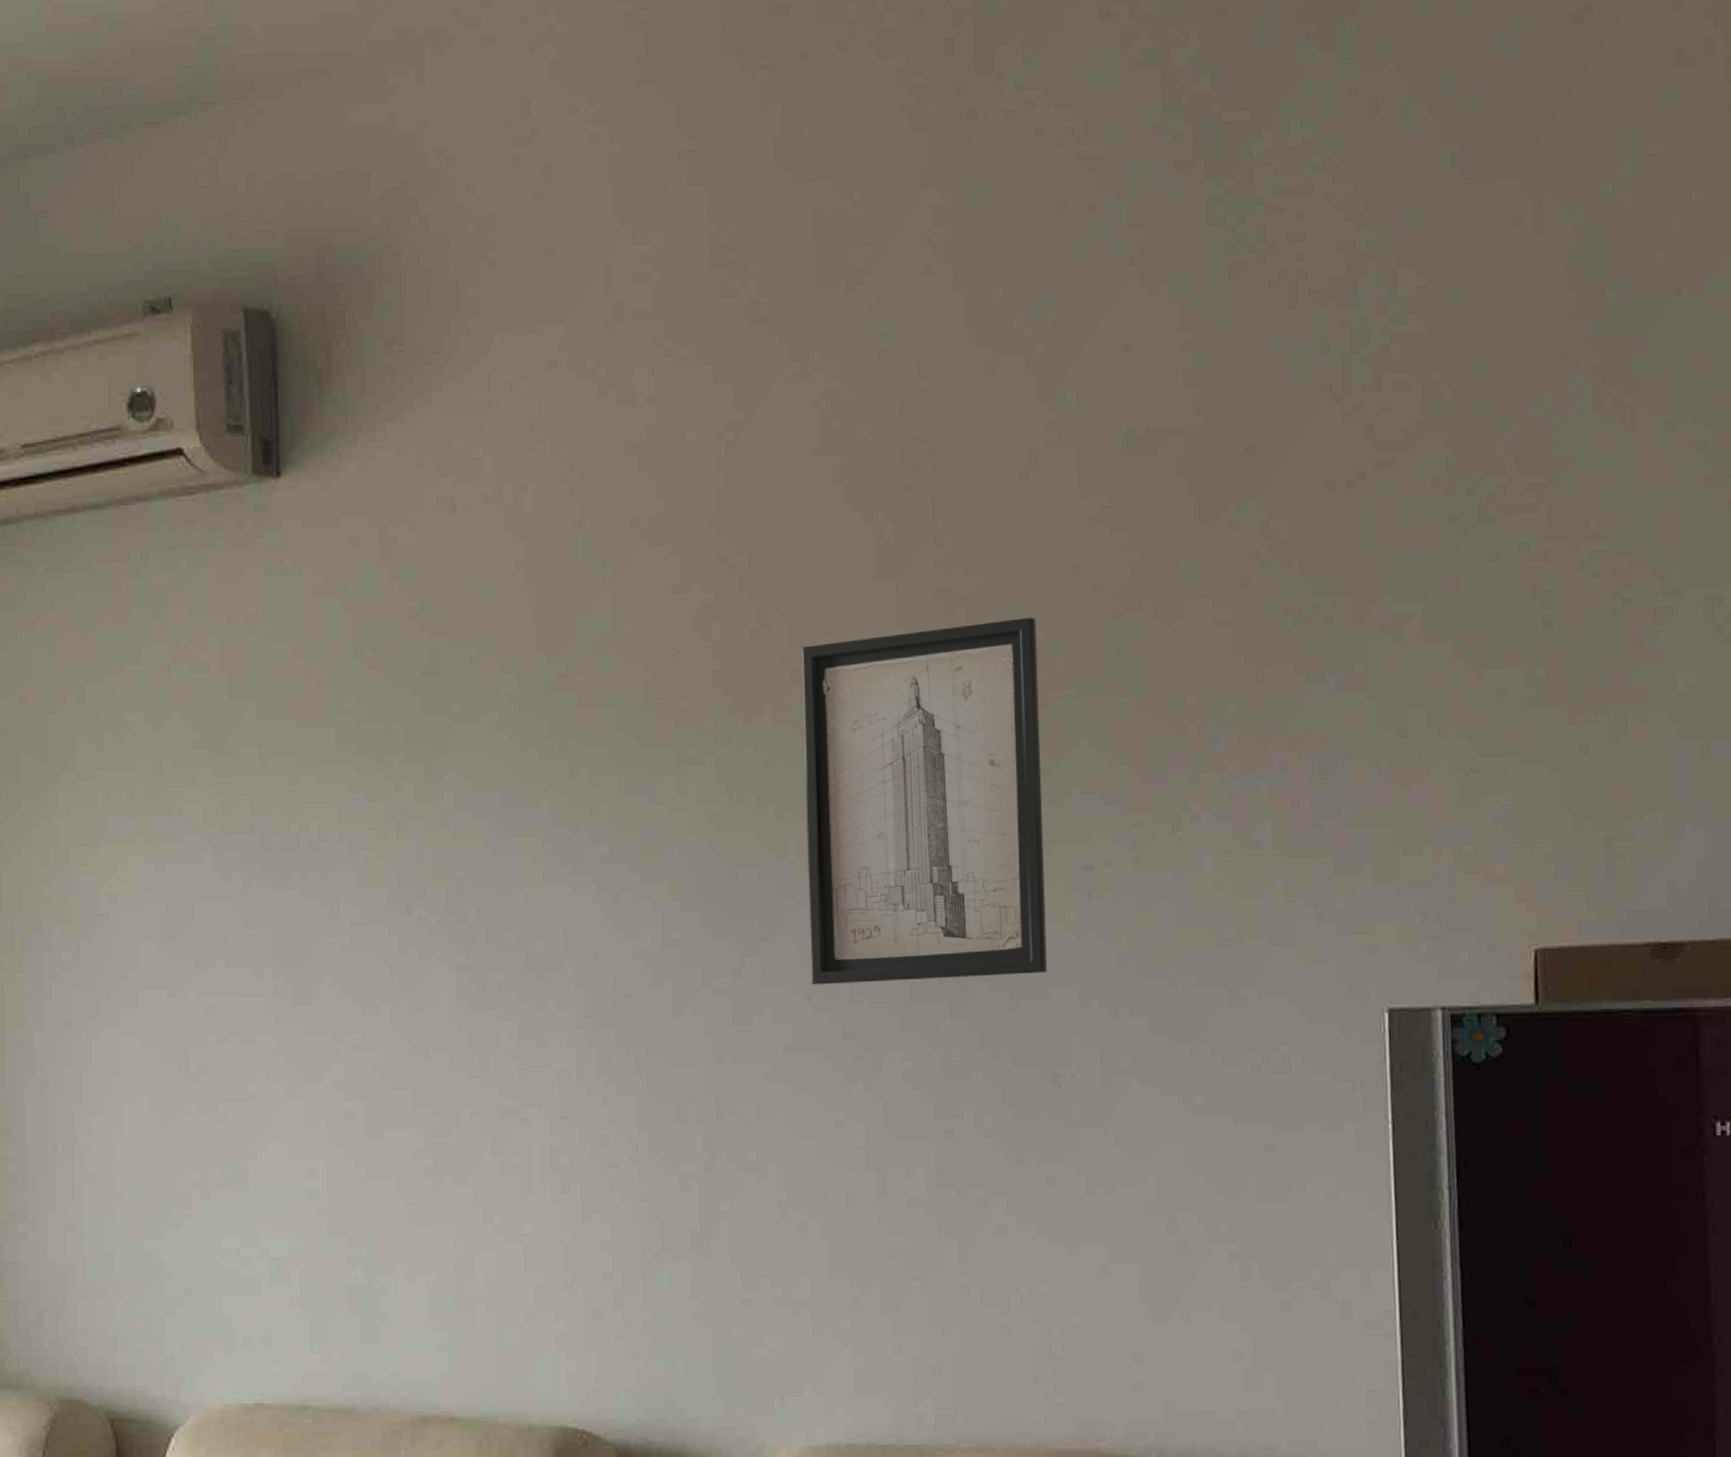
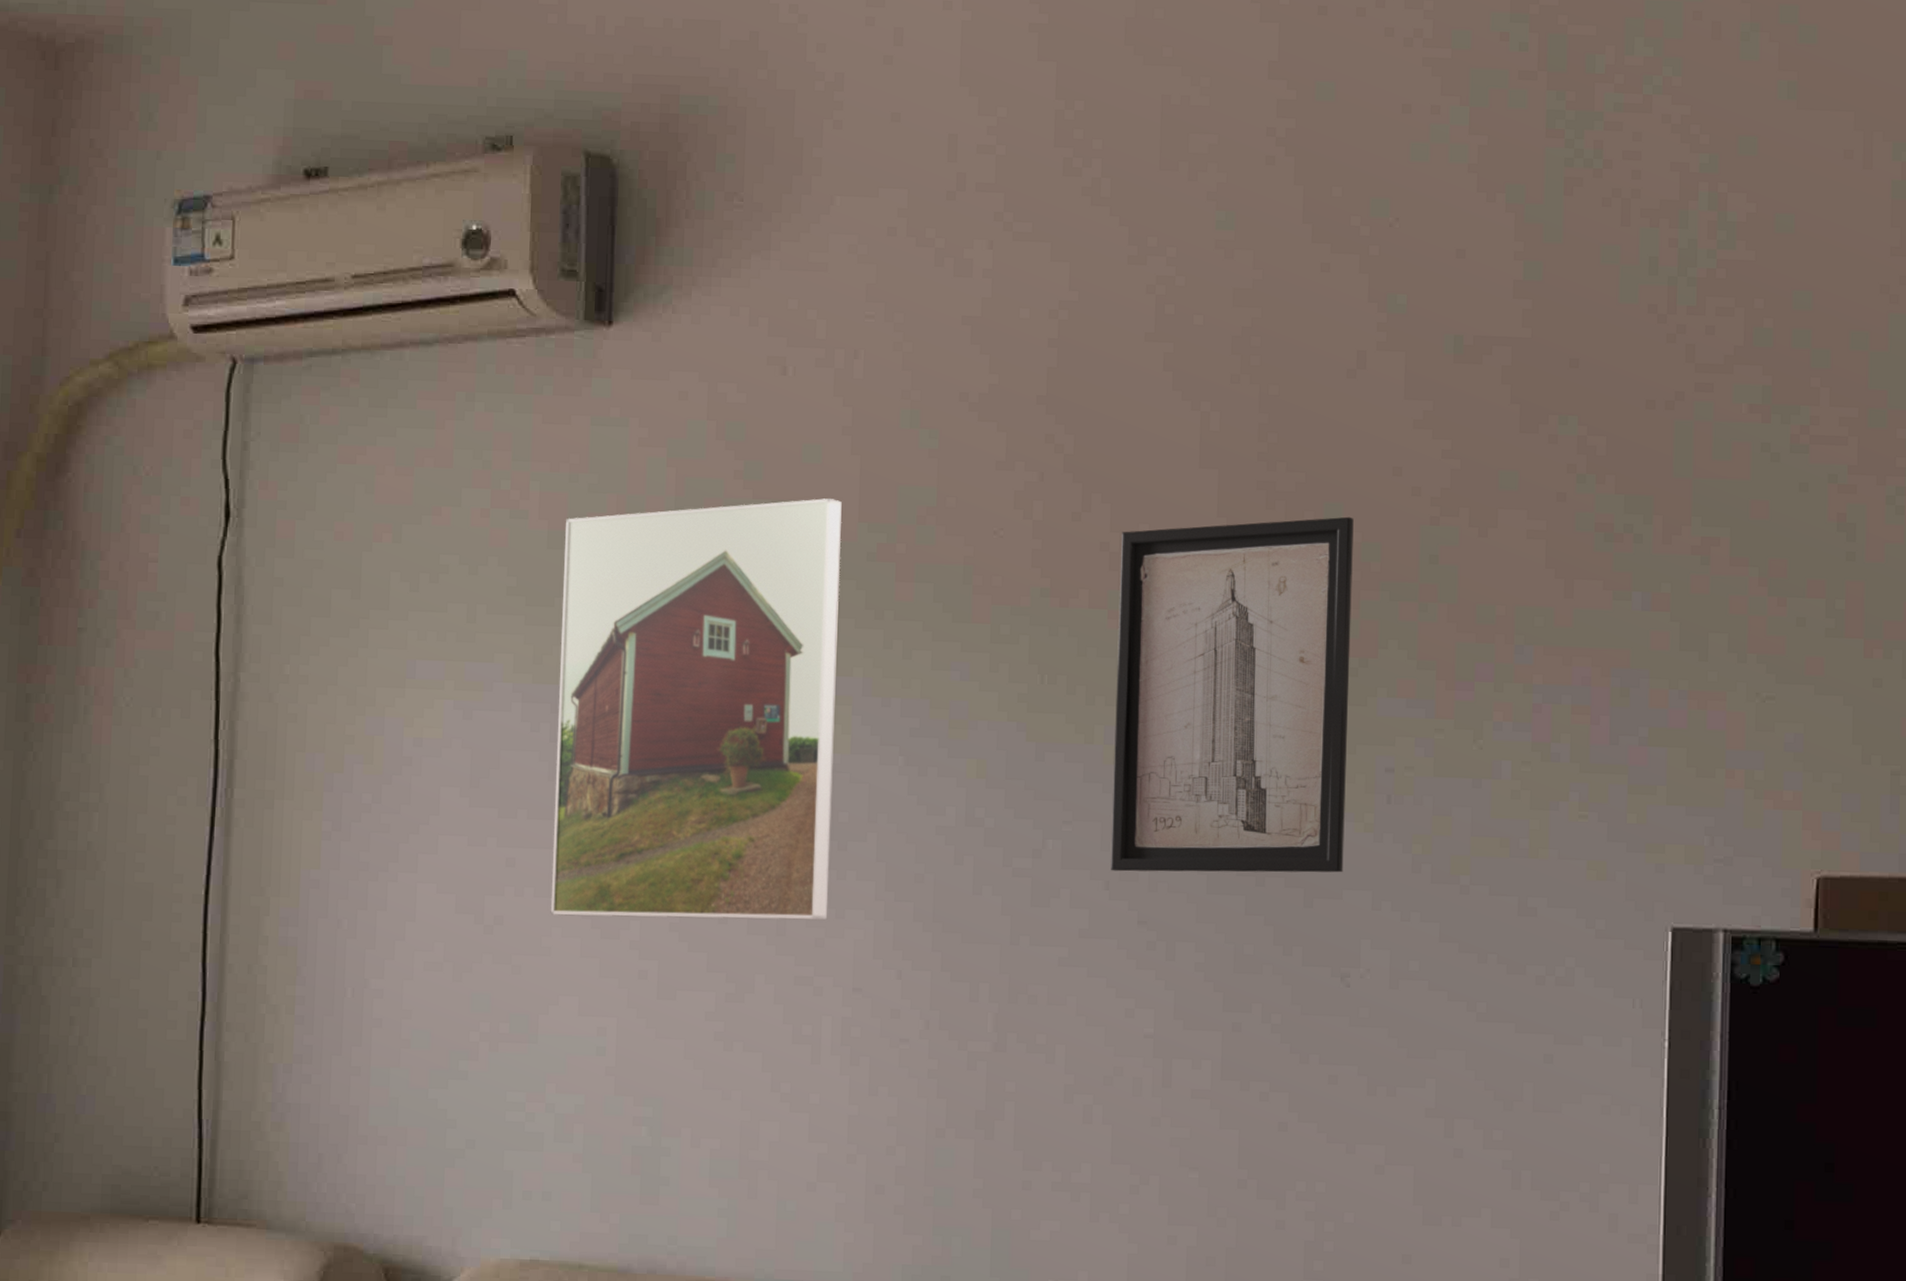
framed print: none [246,633,530,1061] -> present [551,498,842,920]

